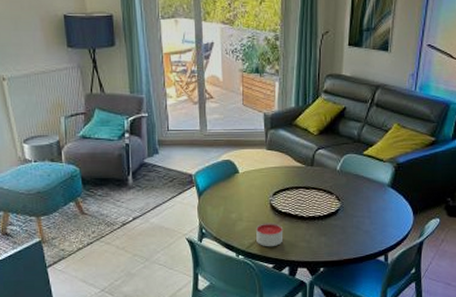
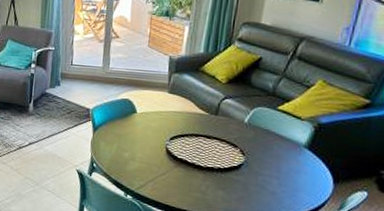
candle: present [256,223,284,247] -> none [147,166,178,192]

